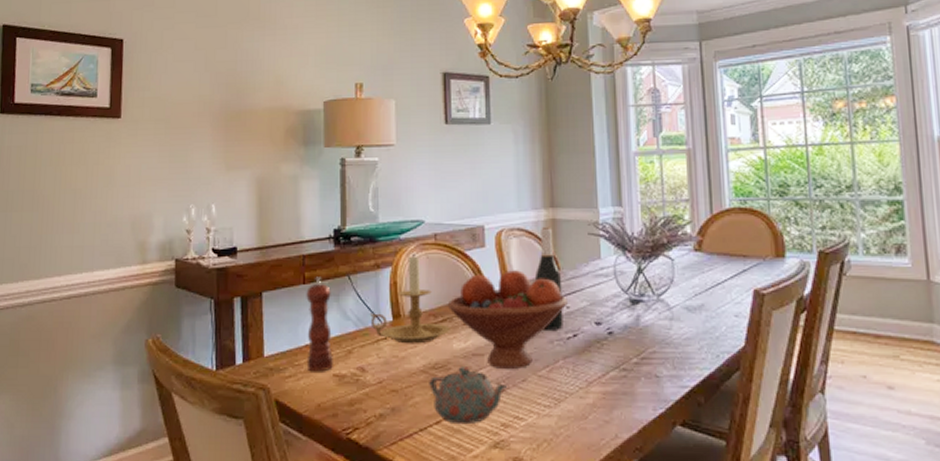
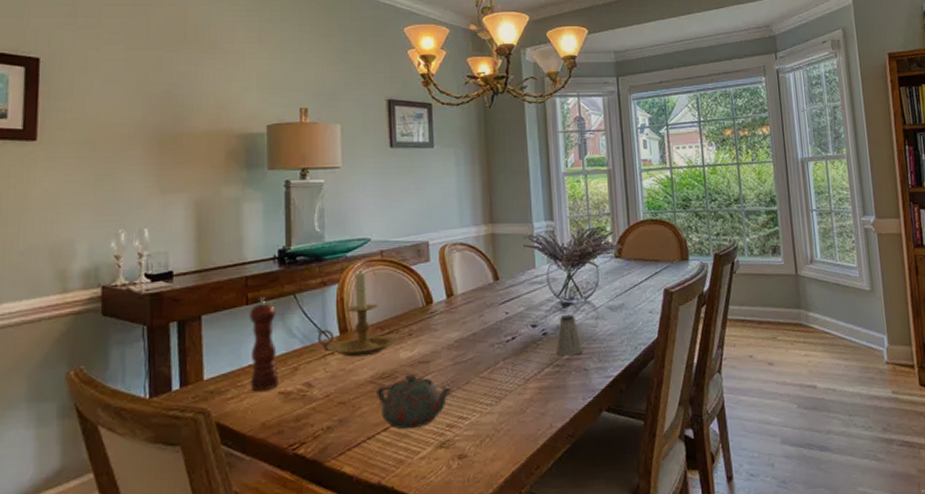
fruit bowl: present [447,270,568,369] -> none [393,281,506,374]
wine bottle: present [534,226,563,330] -> none [476,240,503,335]
saltshaker: none [623,314,654,360] -> present [556,315,583,356]

